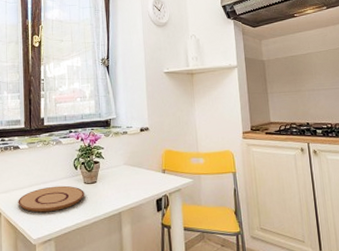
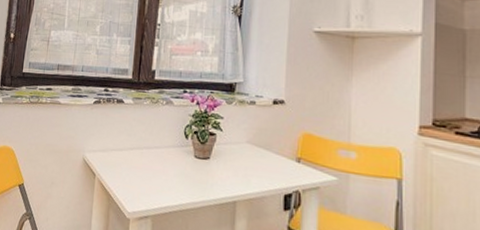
plate: present [18,185,84,213] -> none [115,153,193,185]

